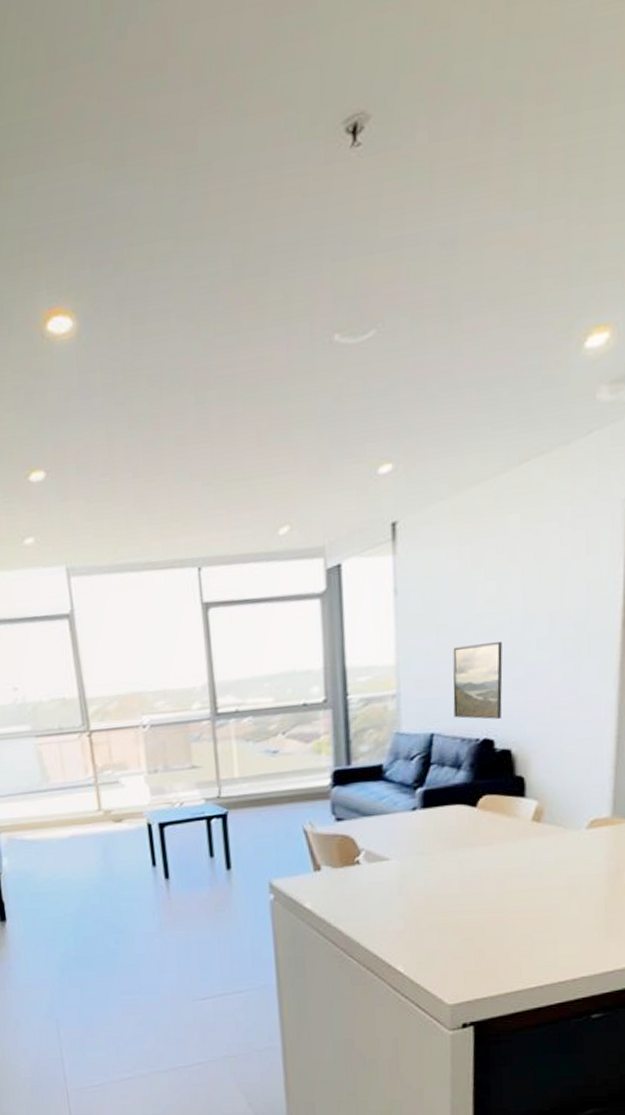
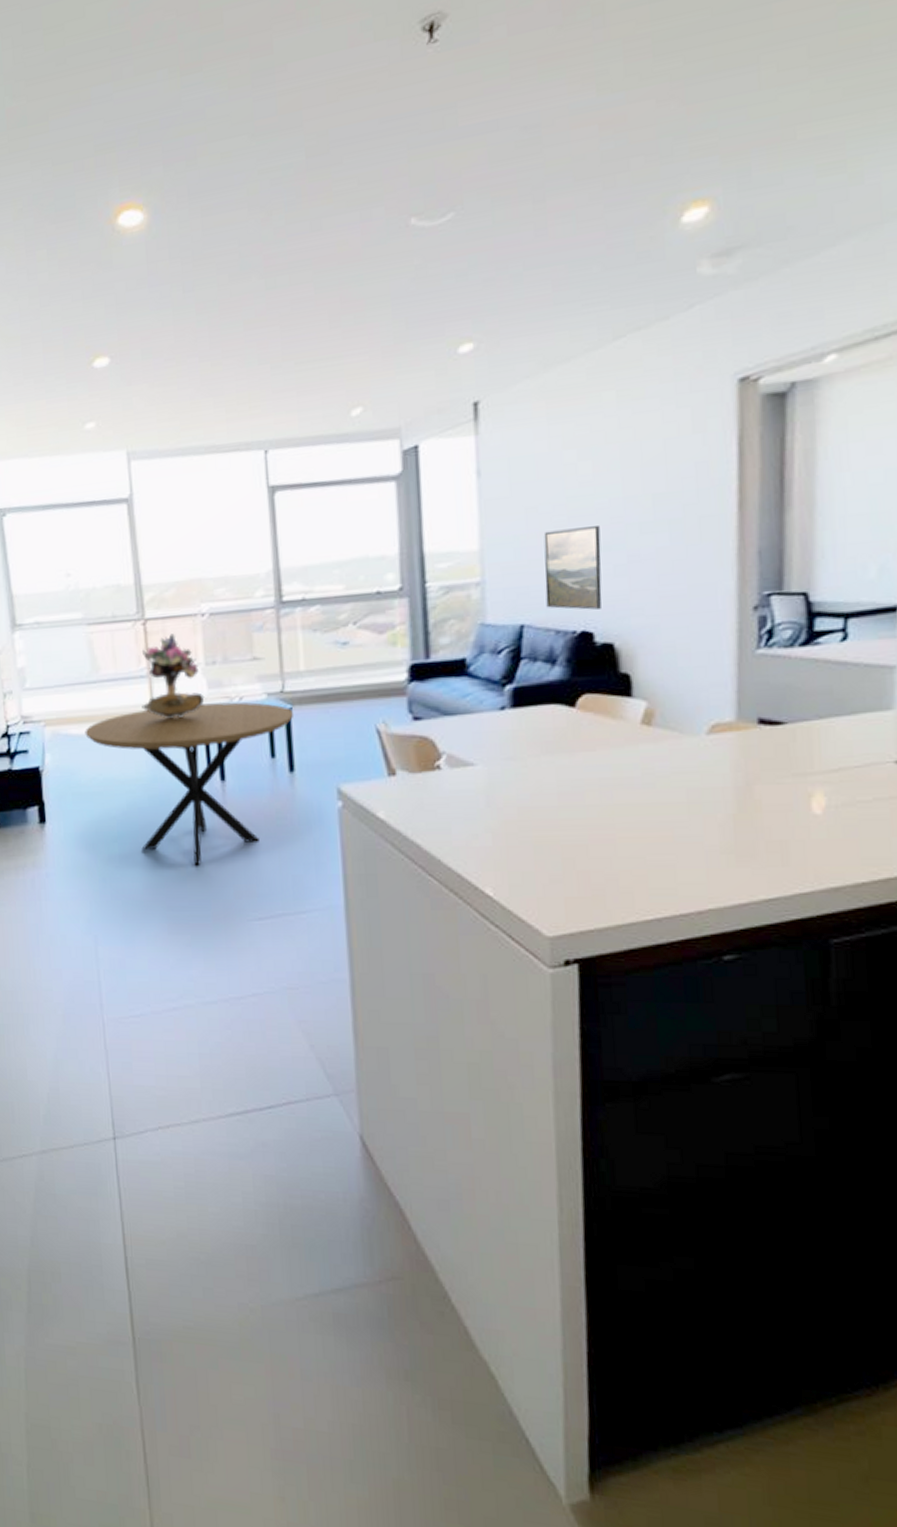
dining table: none [38,807,229,955] -> present [85,702,293,866]
bouquet: none [89,744,149,823] -> present [142,633,205,718]

